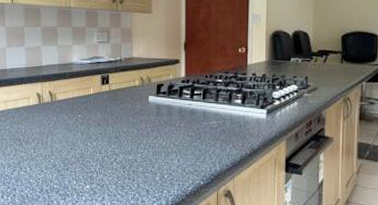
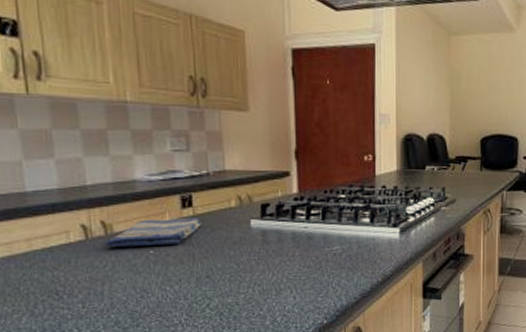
dish towel: none [51,92,114,111] -> present [105,218,202,247]

